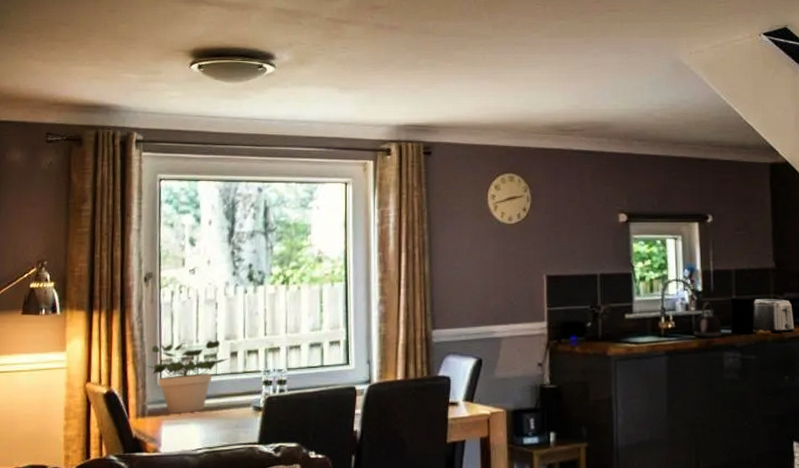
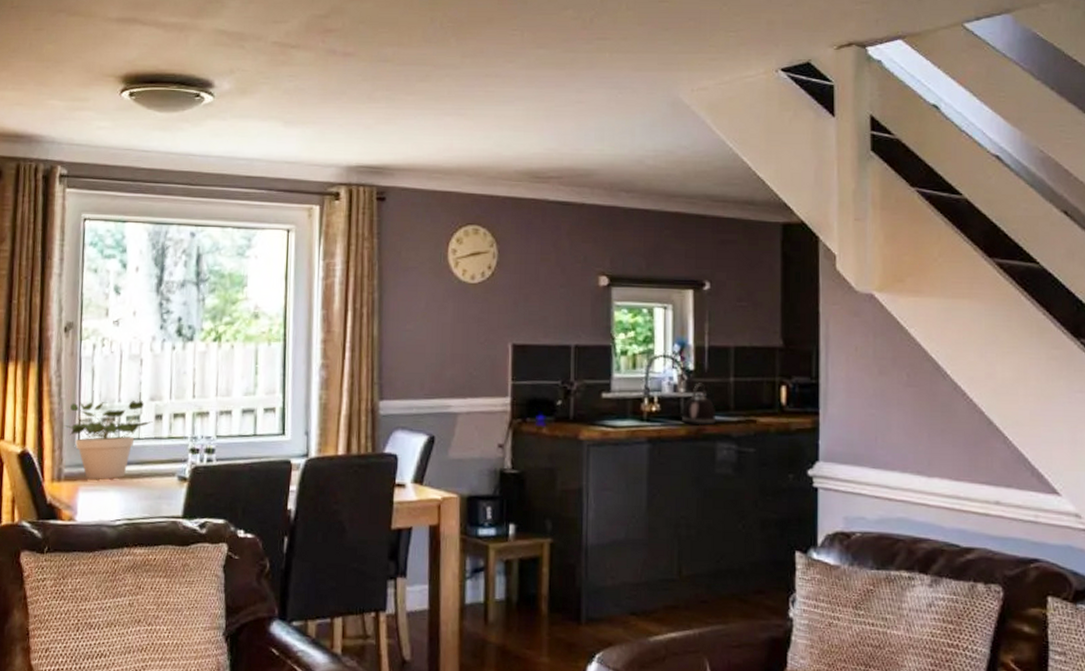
canister: present [730,297,754,335] -> none [726,378,756,424]
toaster: present [752,299,795,333] -> none [752,382,803,424]

